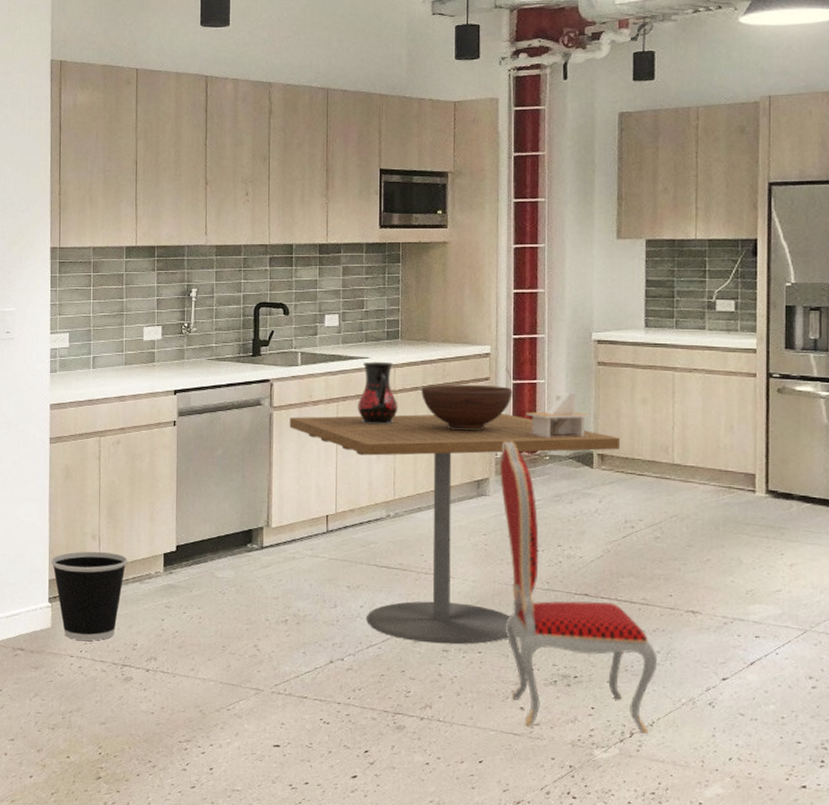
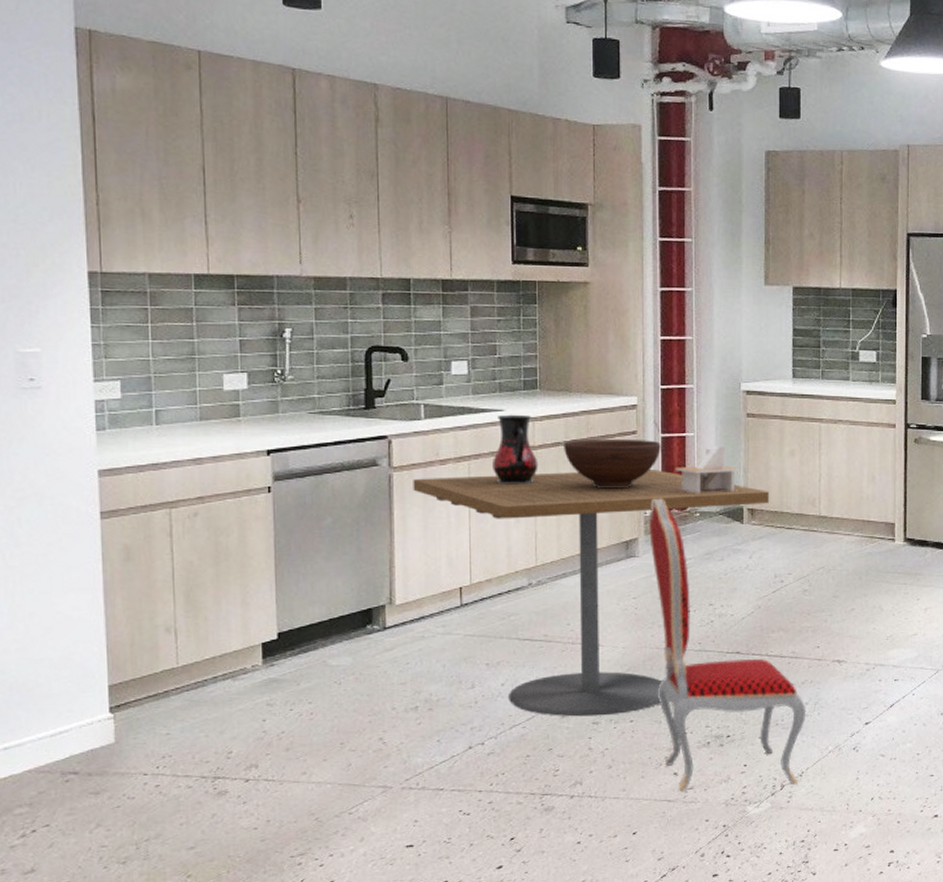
wastebasket: present [51,551,128,641] -> none [110,646,216,754]

